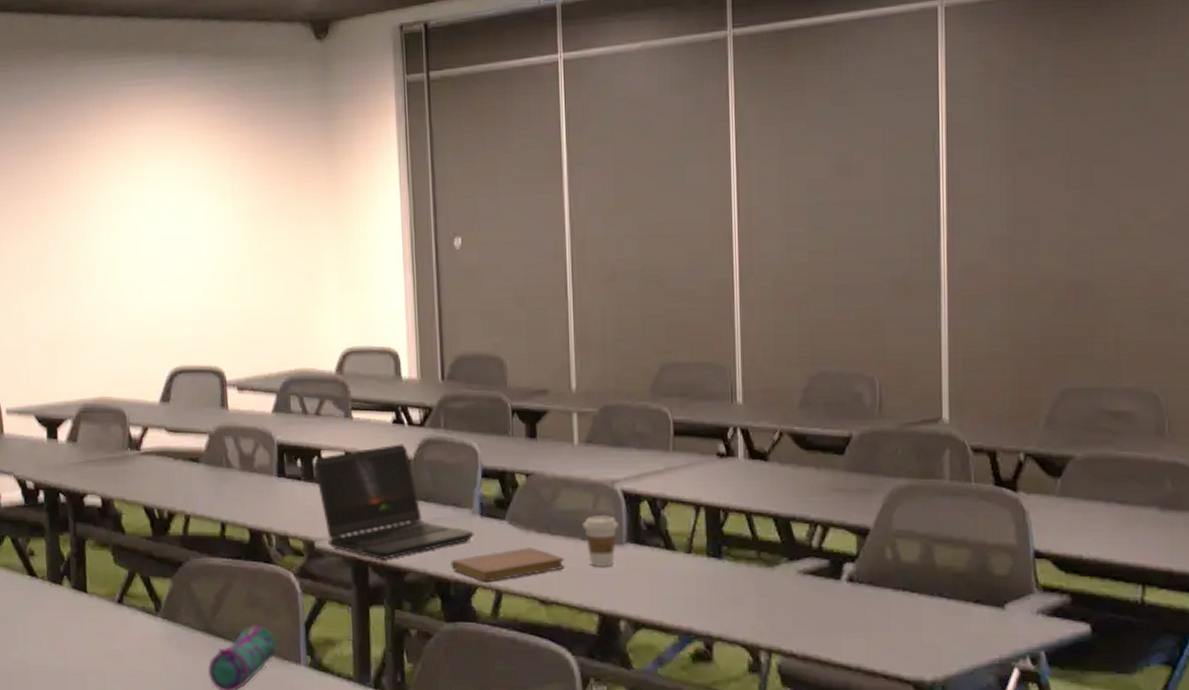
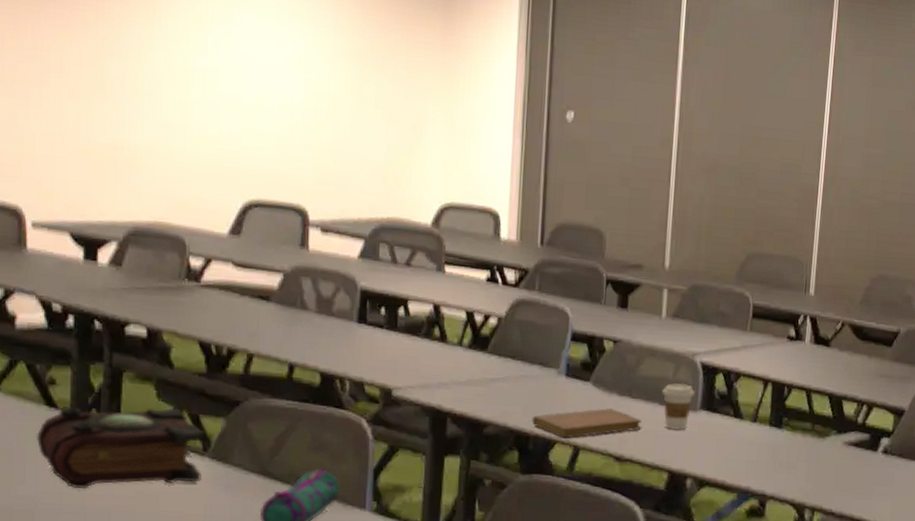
book: none [23,571,156,651] -> present [35,408,206,488]
laptop computer: present [313,444,474,559] -> none [398,301,558,411]

